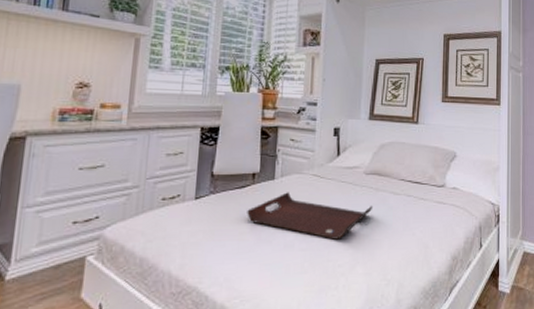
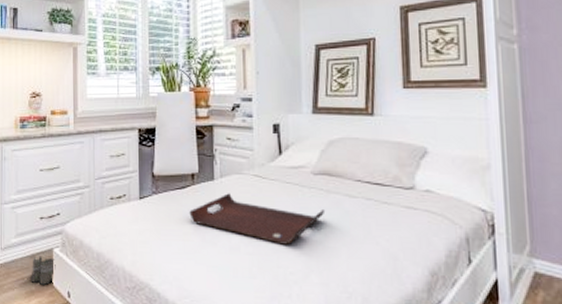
boots: none [52,265,88,299] -> present [31,256,56,285]

